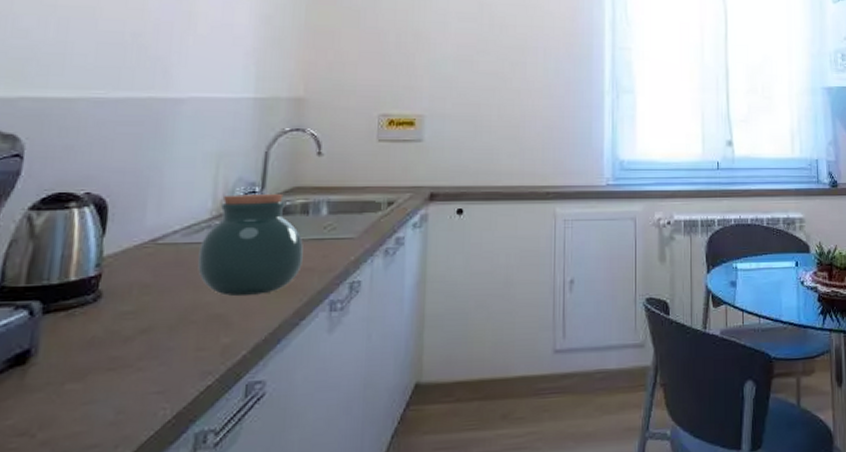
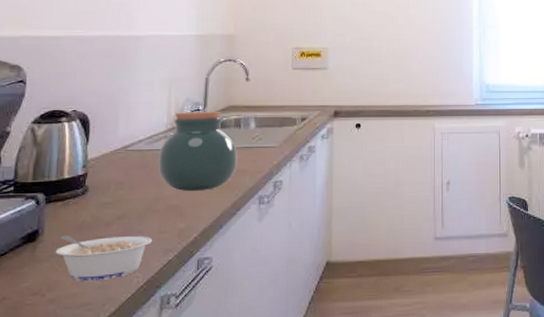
legume: none [52,355,187,416] -> present [55,235,153,281]

